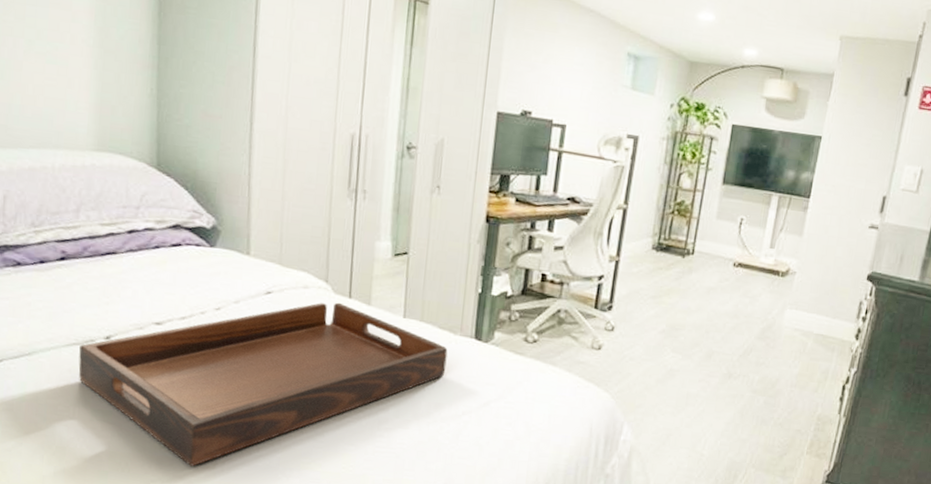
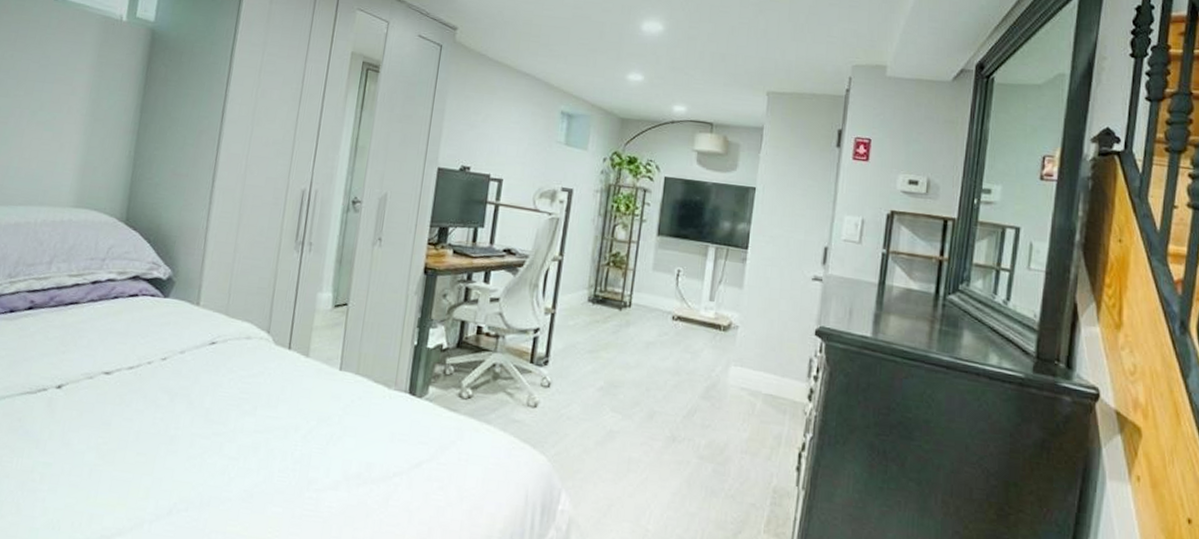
serving tray: present [78,302,448,466] -> none [27,353,382,526]

